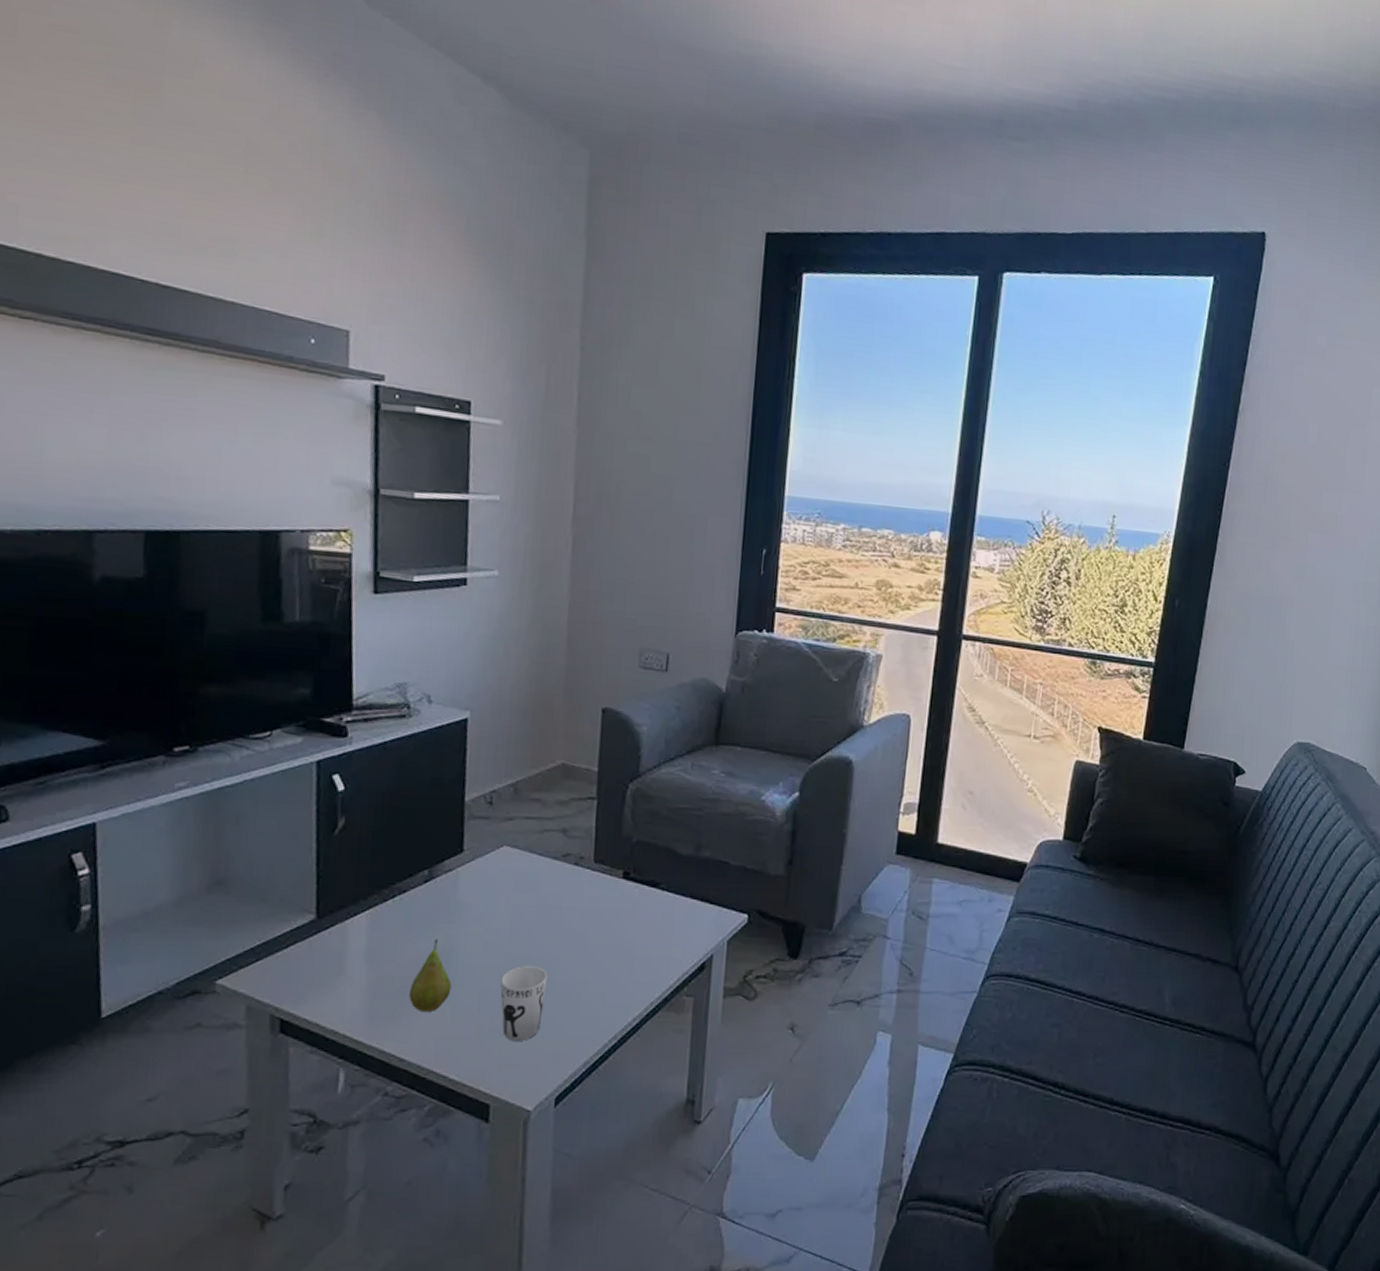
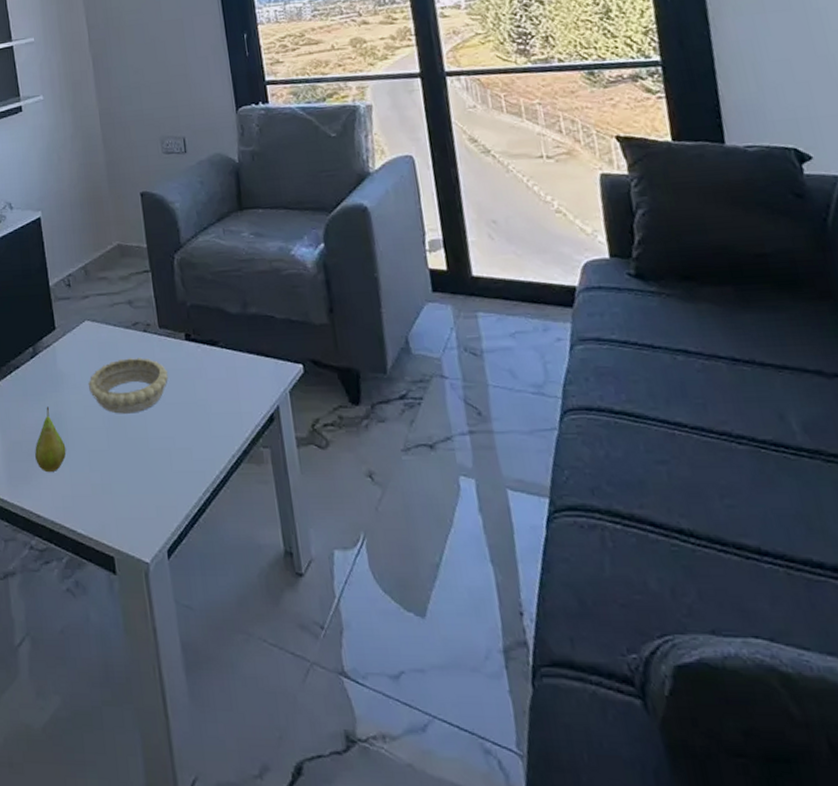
decorative bowl: none [494,892,594,953] -> present [89,358,168,414]
cup: present [500,966,548,1041] -> none [103,426,143,496]

